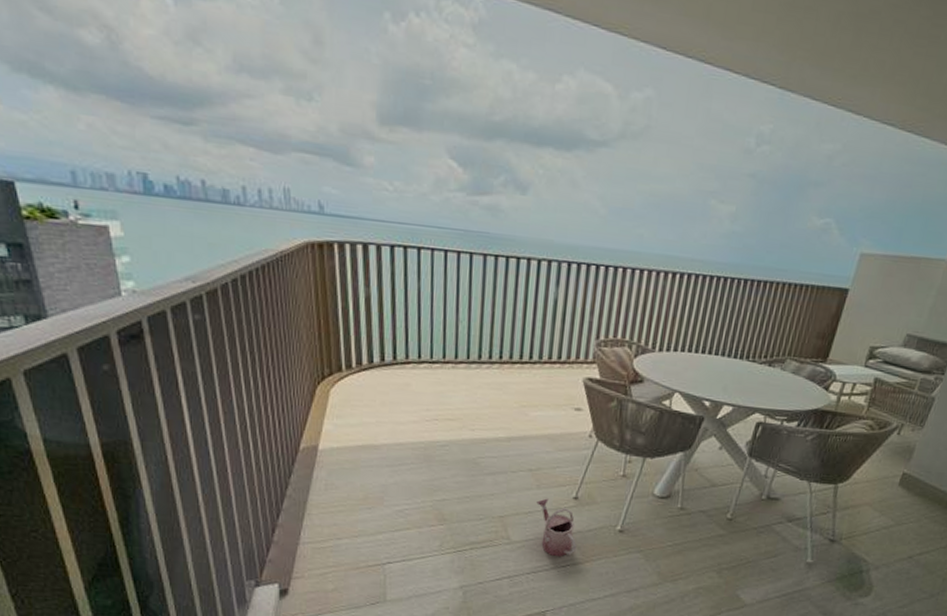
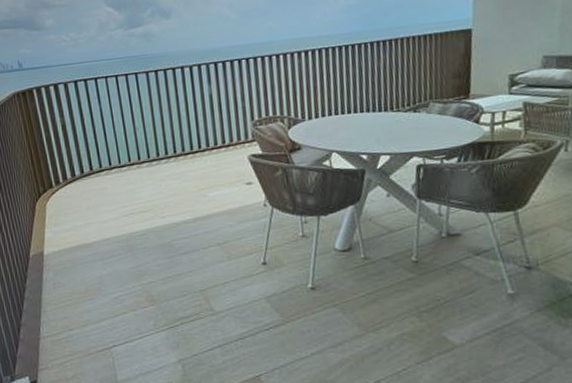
watering can: present [536,498,576,557] -> none [230,267,275,321]

